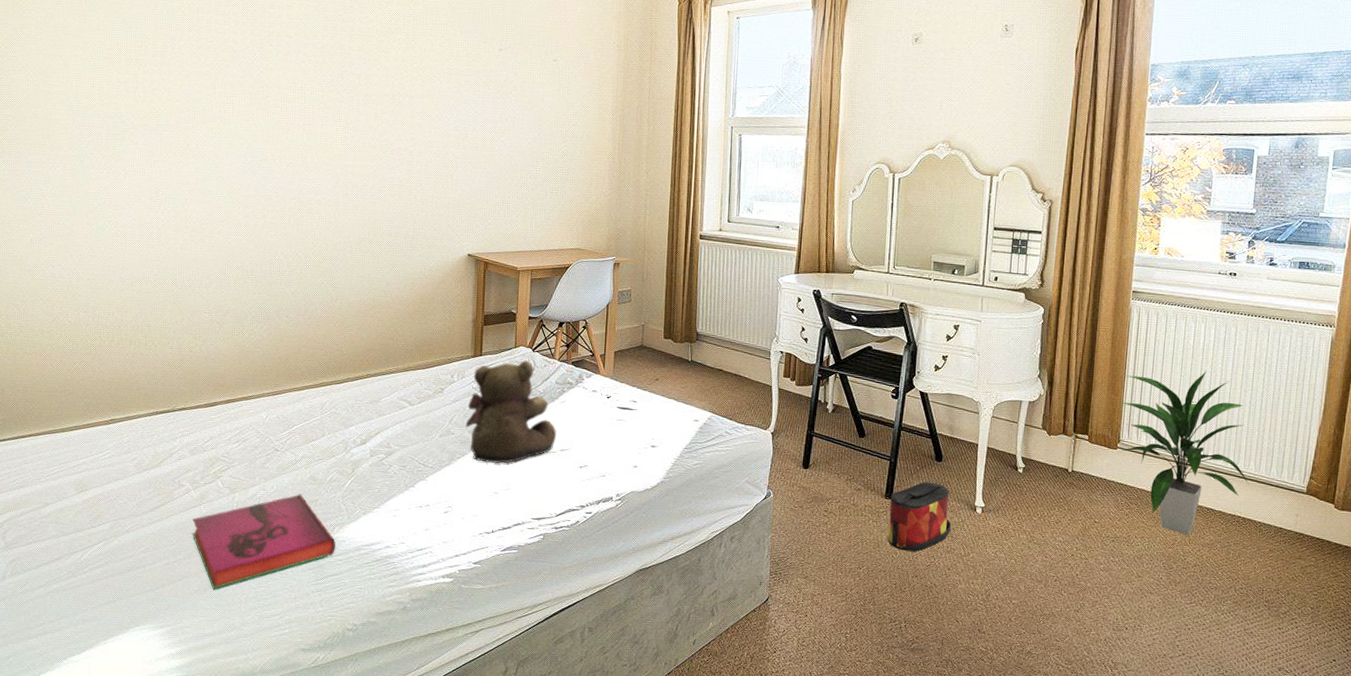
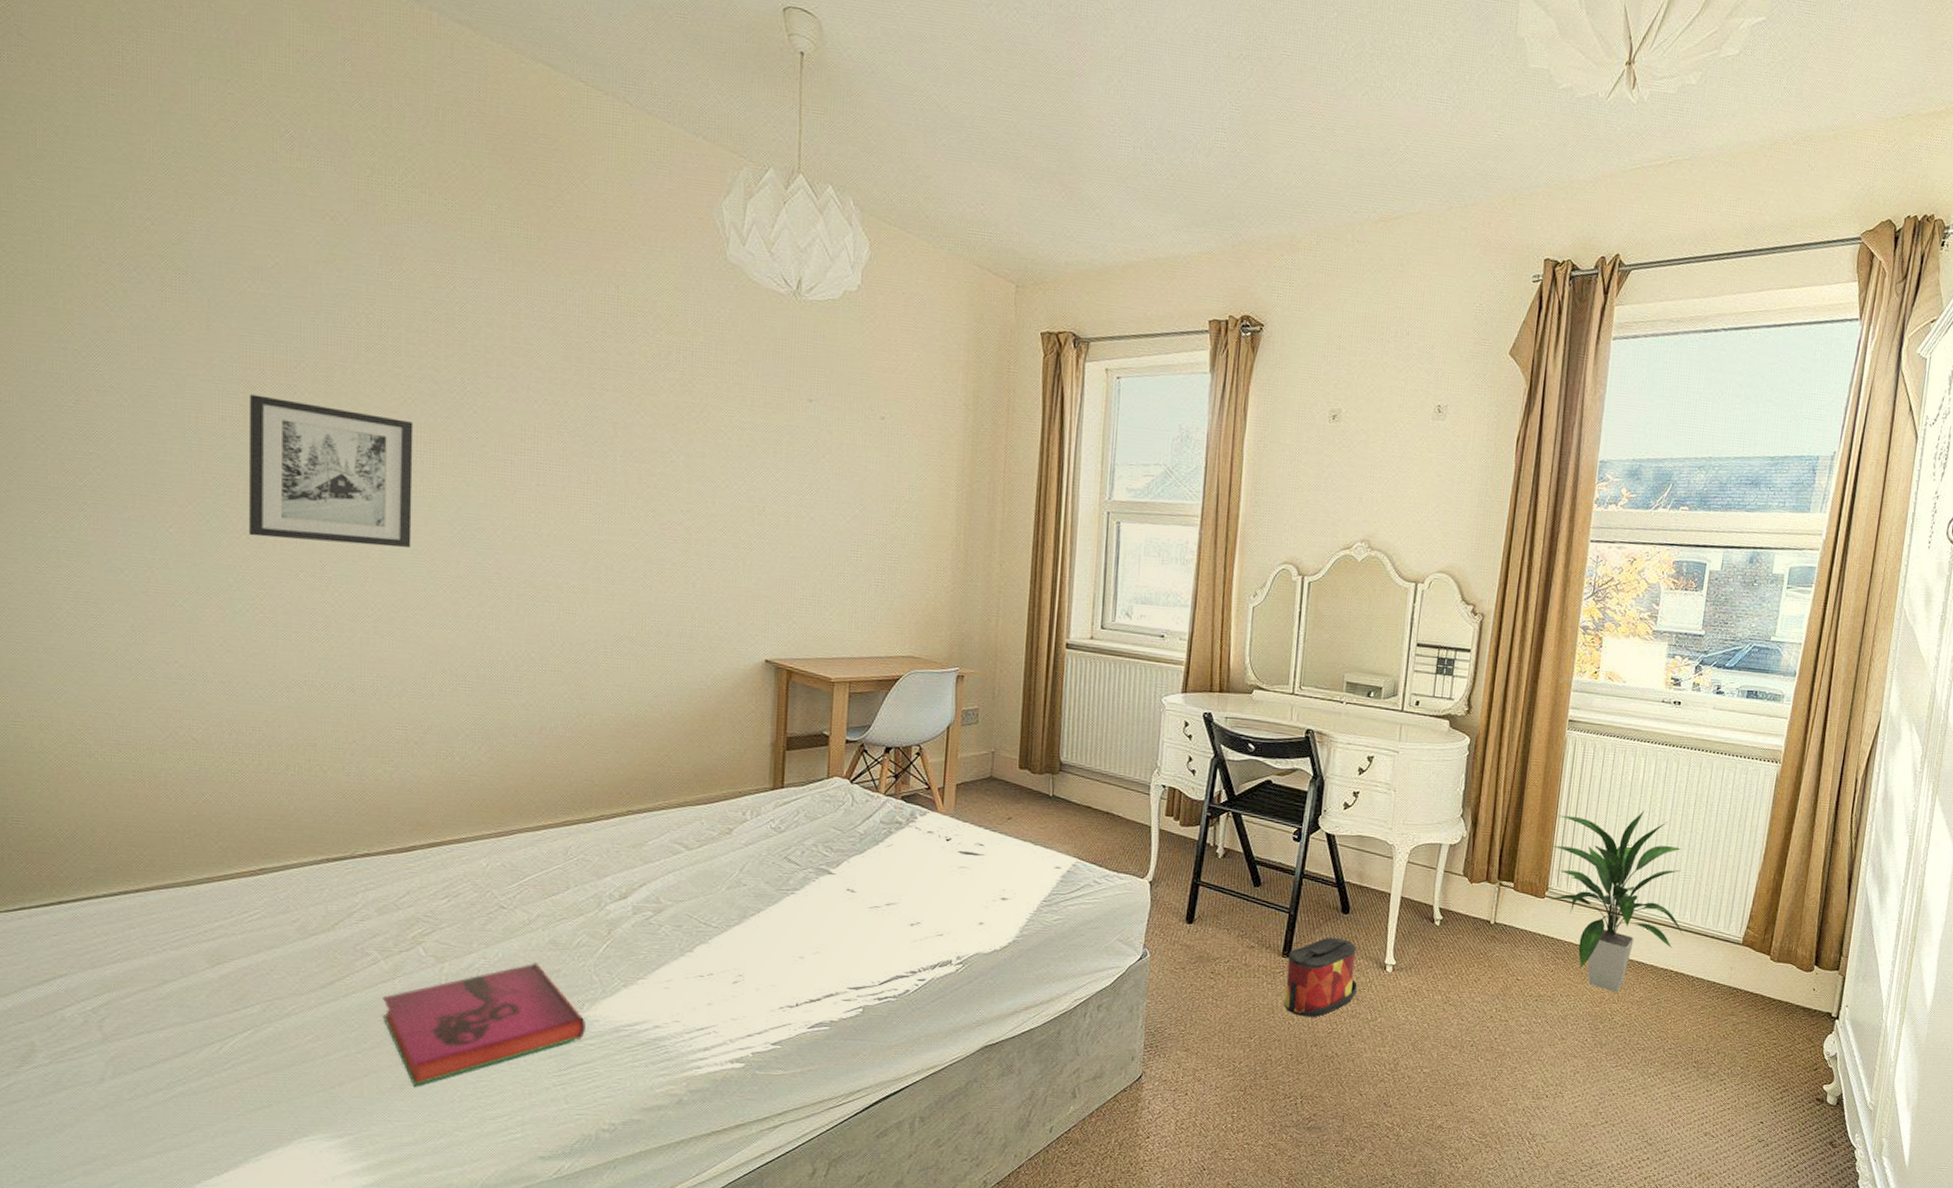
wall art: none [108,67,219,176] -> present [248,394,414,548]
teddy bear: present [465,360,556,464] -> none [761,794,881,922]

